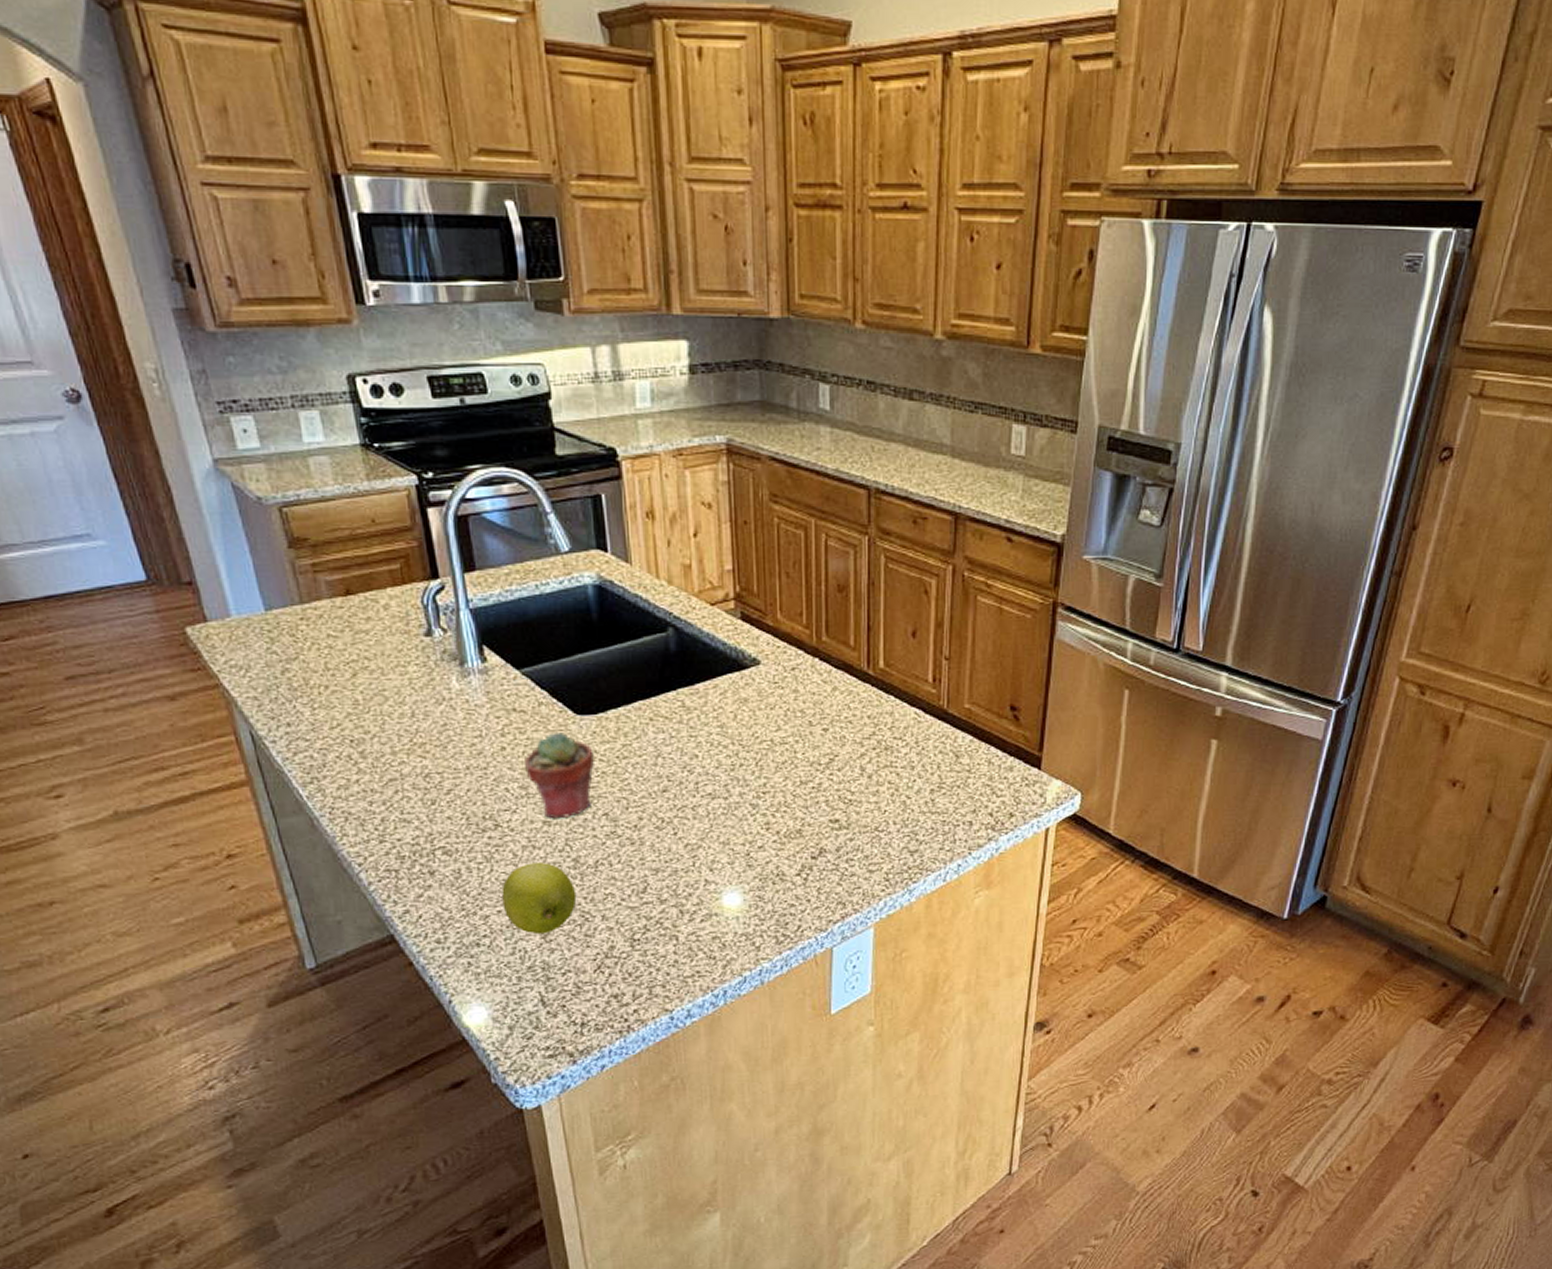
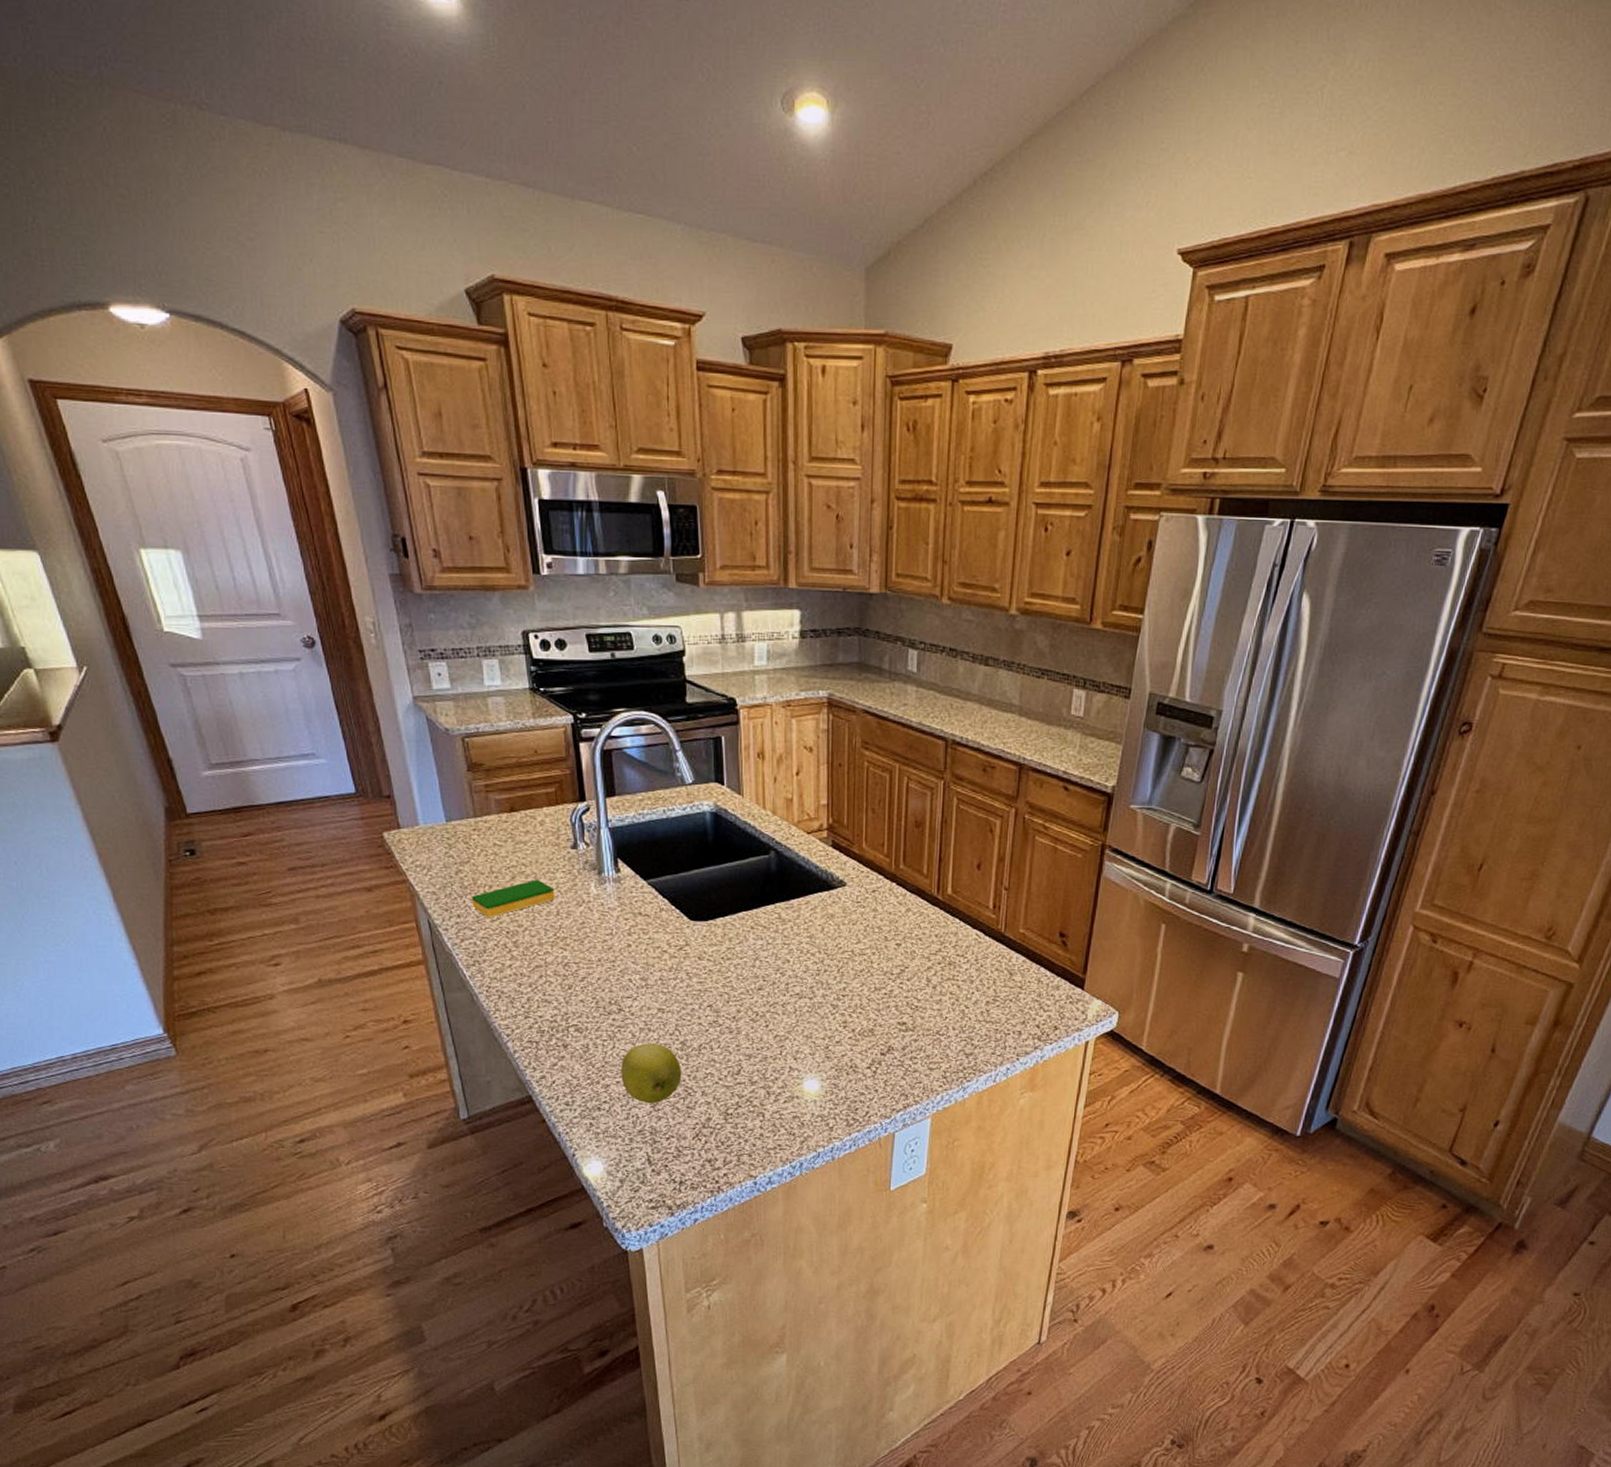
dish sponge: none [304,675,408,724] -> present [472,879,555,917]
potted succulent: present [525,733,594,819] -> none [646,935,703,1007]

